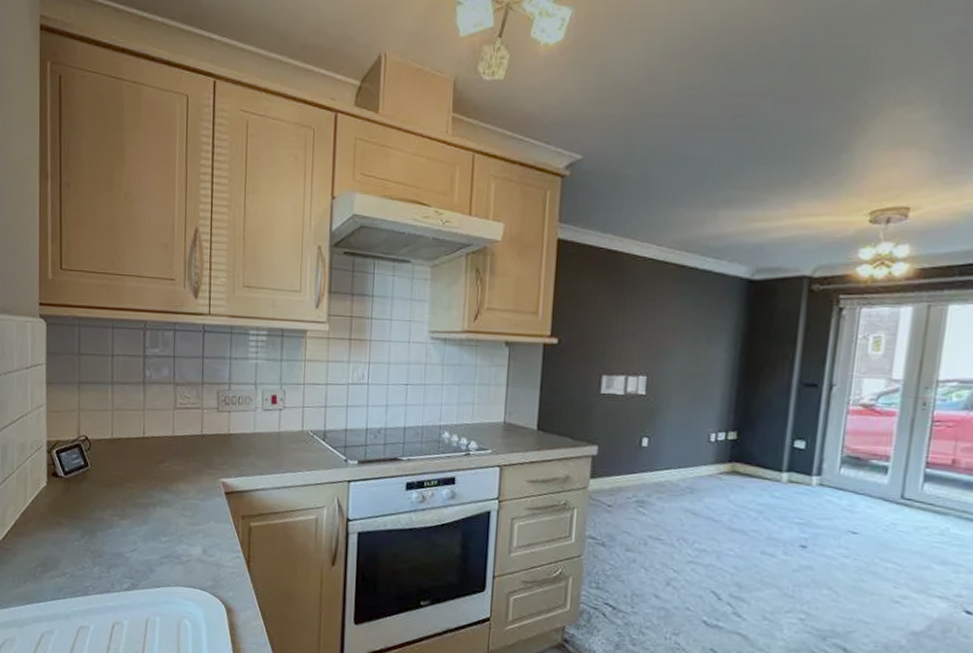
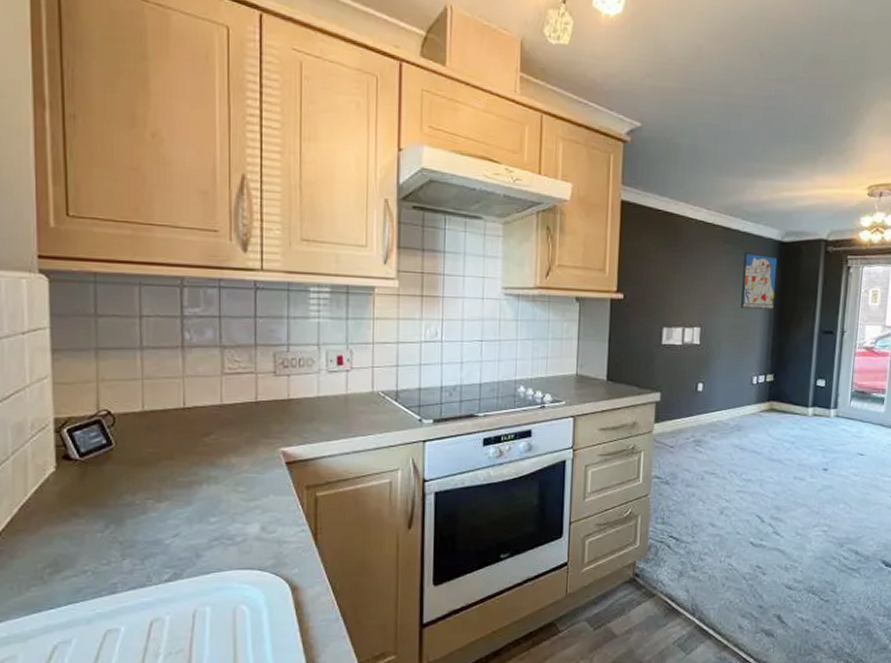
wall art: none [697,292,745,359] -> present [741,252,778,311]

